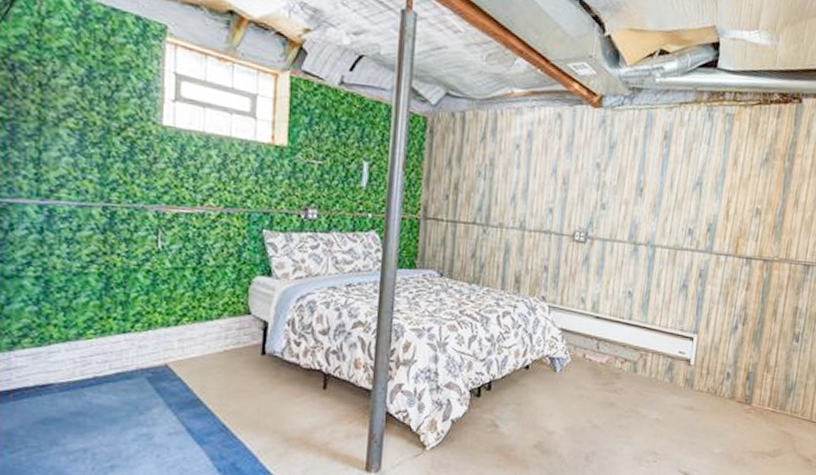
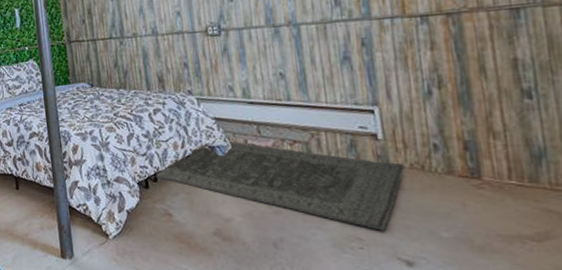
rug: none [487,354,704,446] -> present [153,142,406,231]

